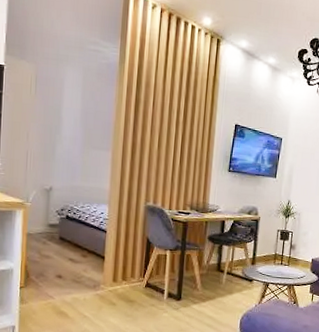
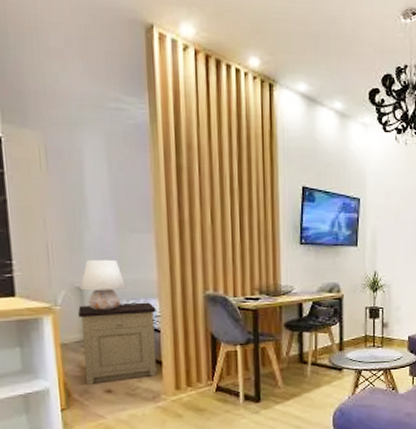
nightstand: none [42,205,105,270] -> present [78,302,157,386]
table lamp: none [48,167,84,211] -> present [80,259,127,312]

